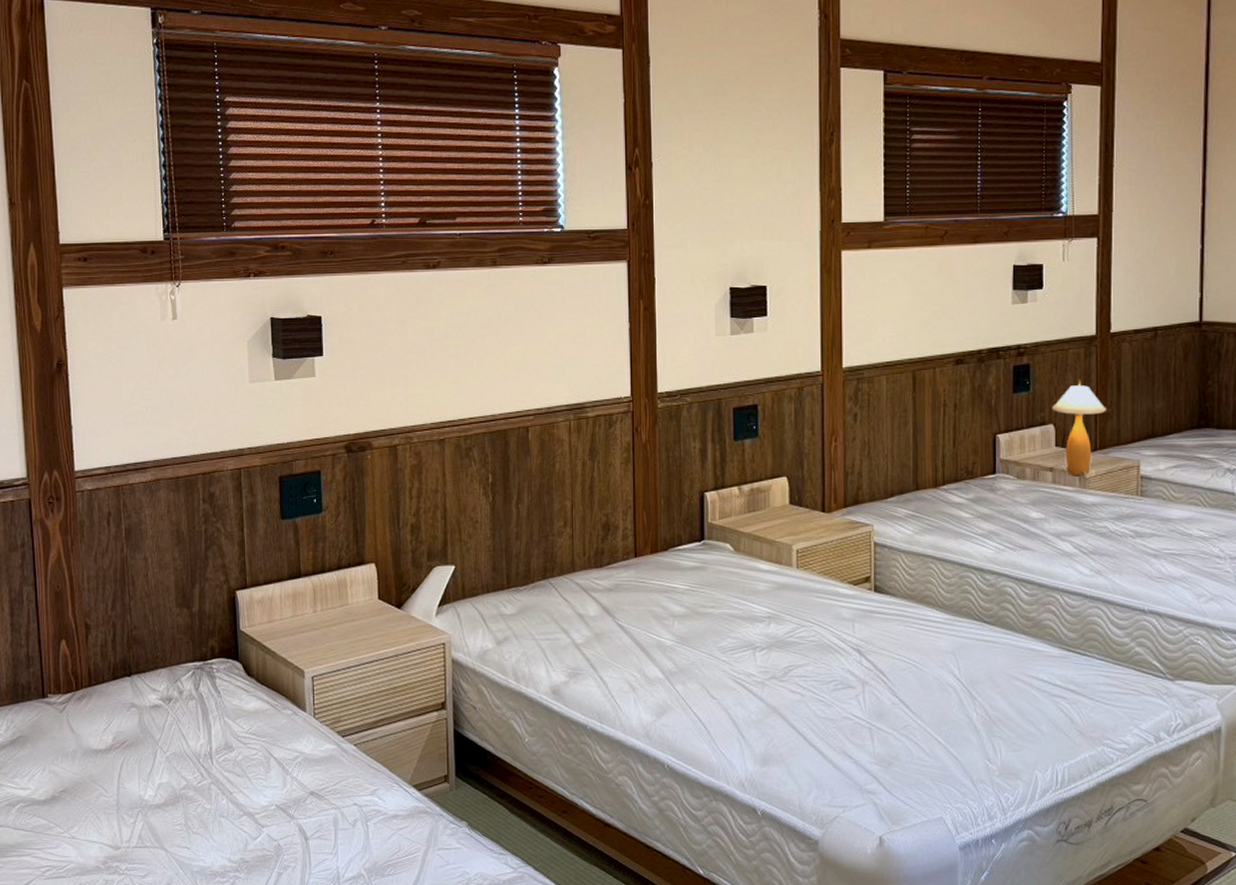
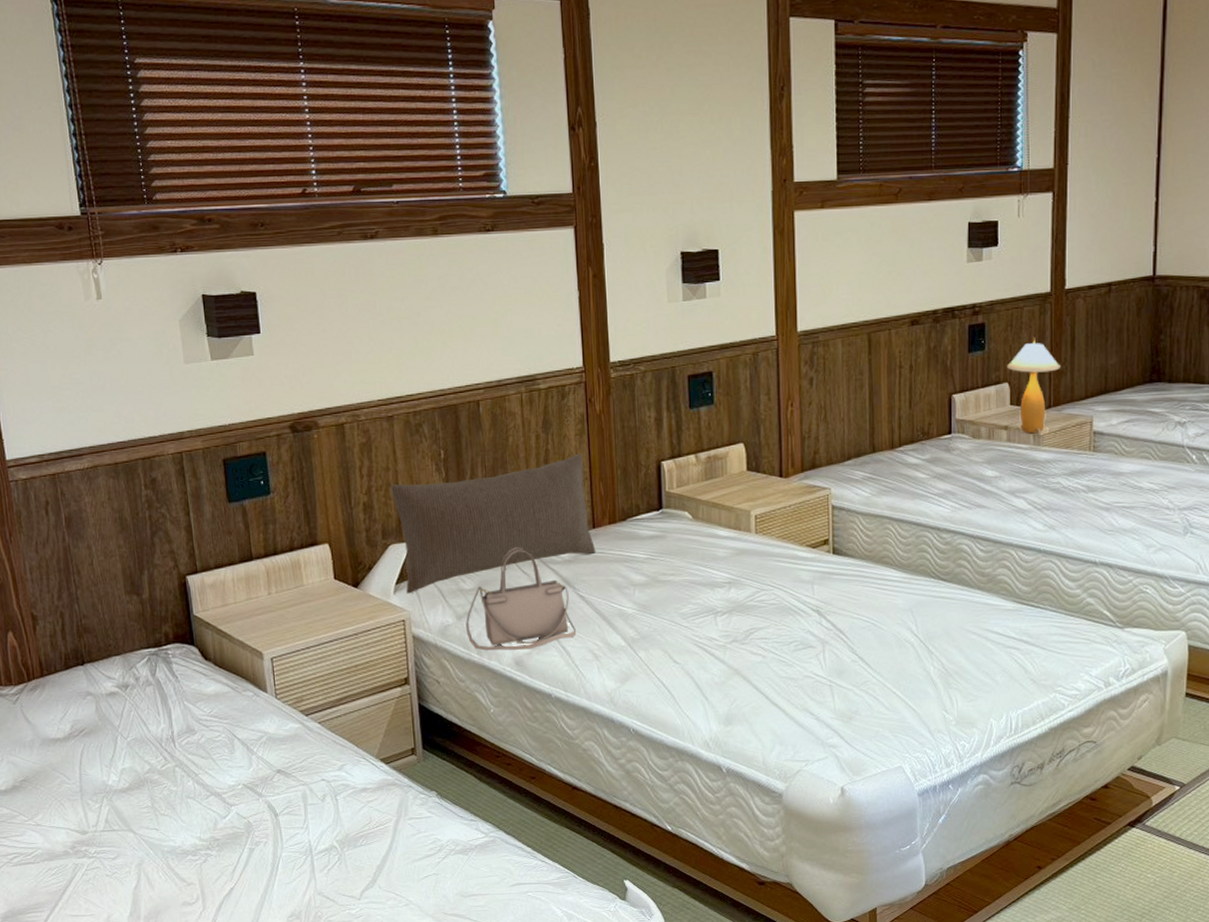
pillow: none [438,482,637,617] -> present [390,453,596,594]
handbag: none [505,574,613,678] -> present [466,547,576,651]

